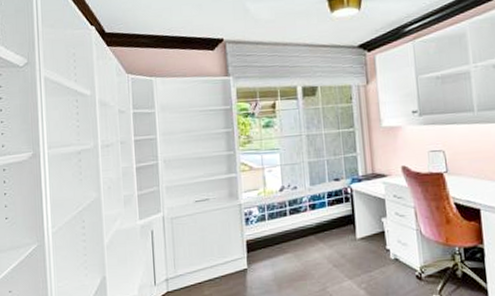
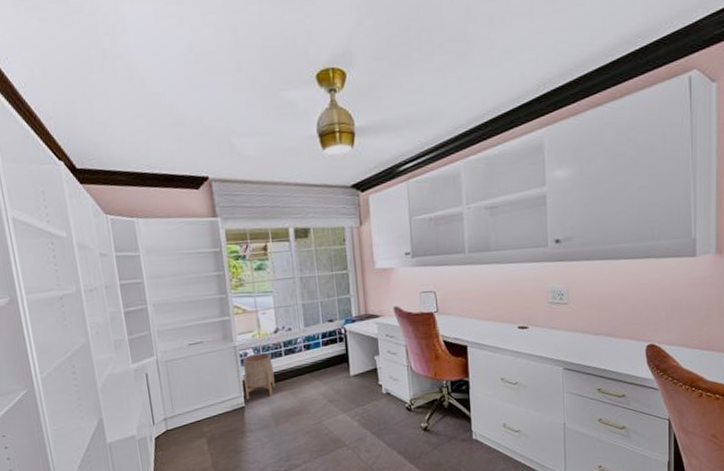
planter: none [247,211,279,262] -> present [243,352,275,400]

